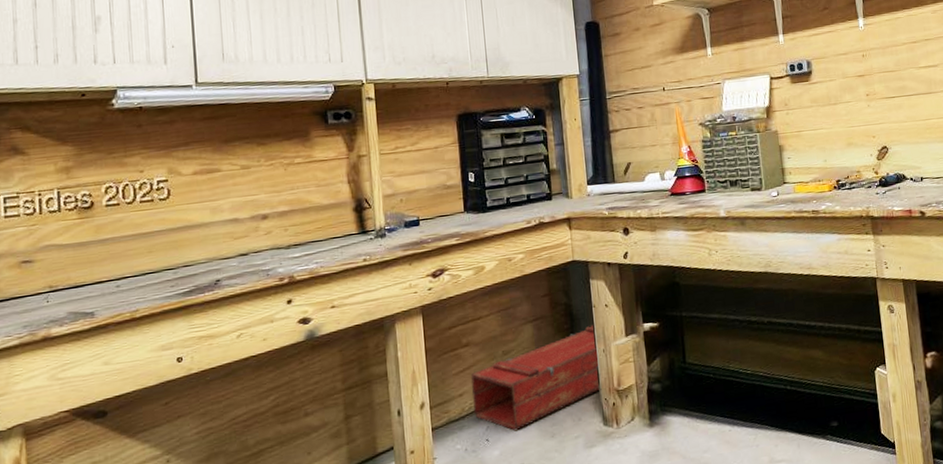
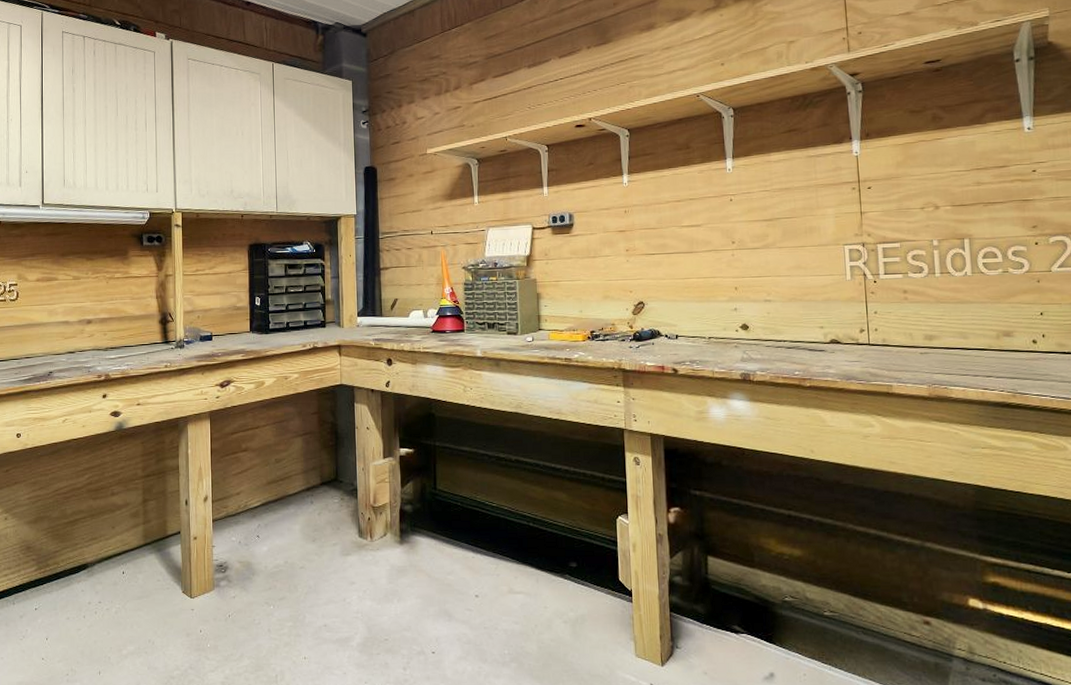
wooden crate: present [471,324,602,431] -> none [247,444,359,532]

